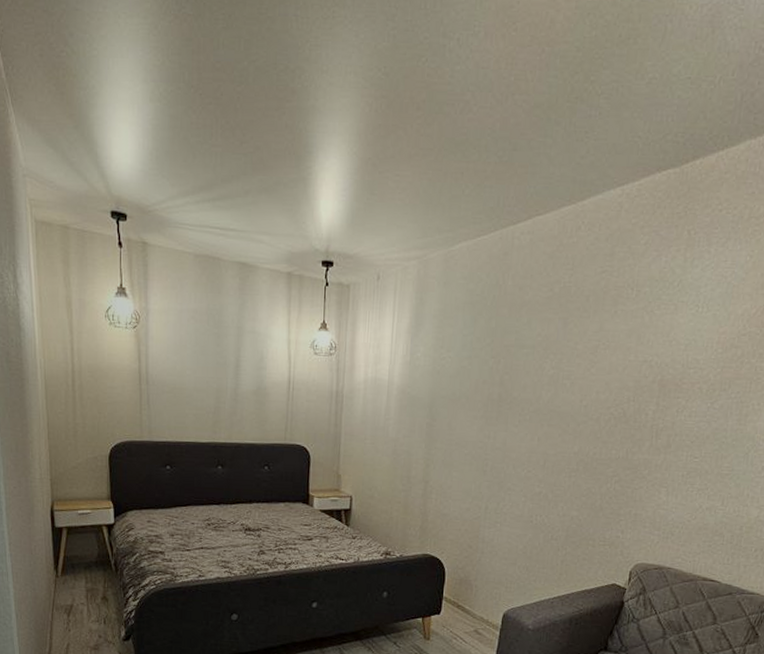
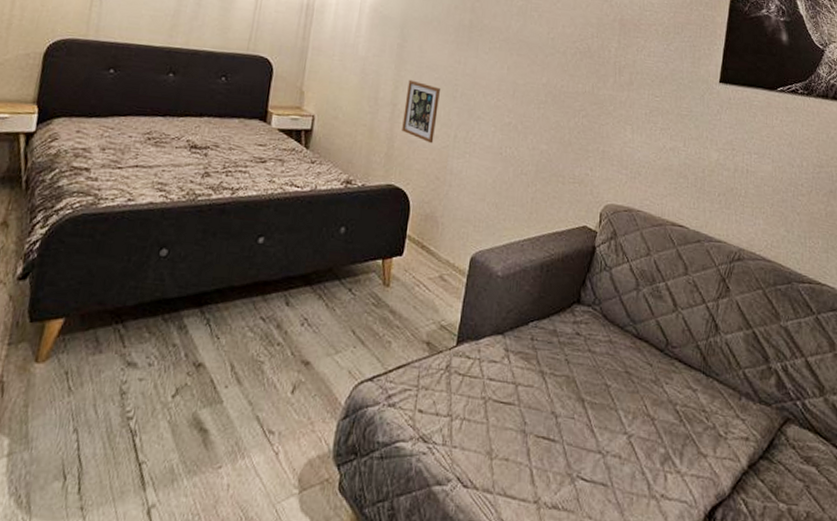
picture frame: none [435,457,470,516] -> present [402,79,440,144]

